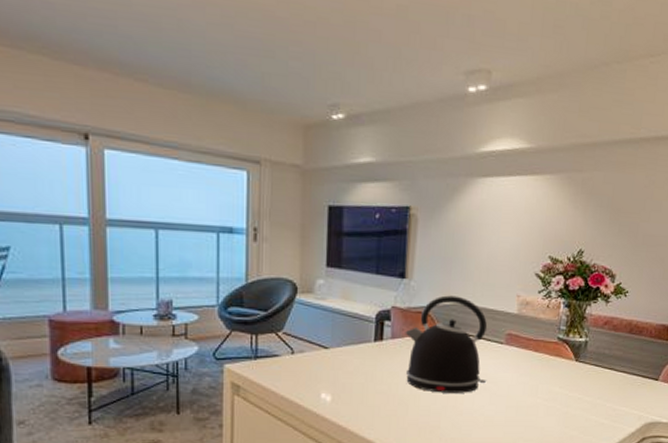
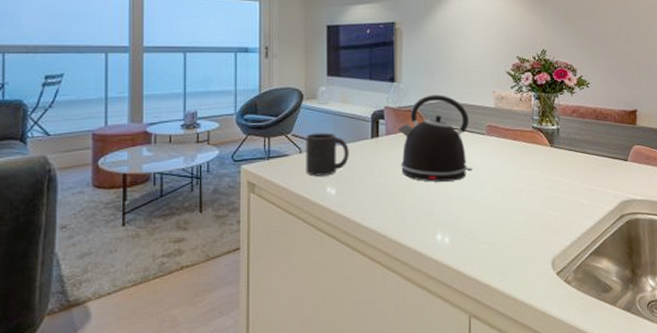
mug: none [298,332,348,381] -> present [306,132,349,176]

